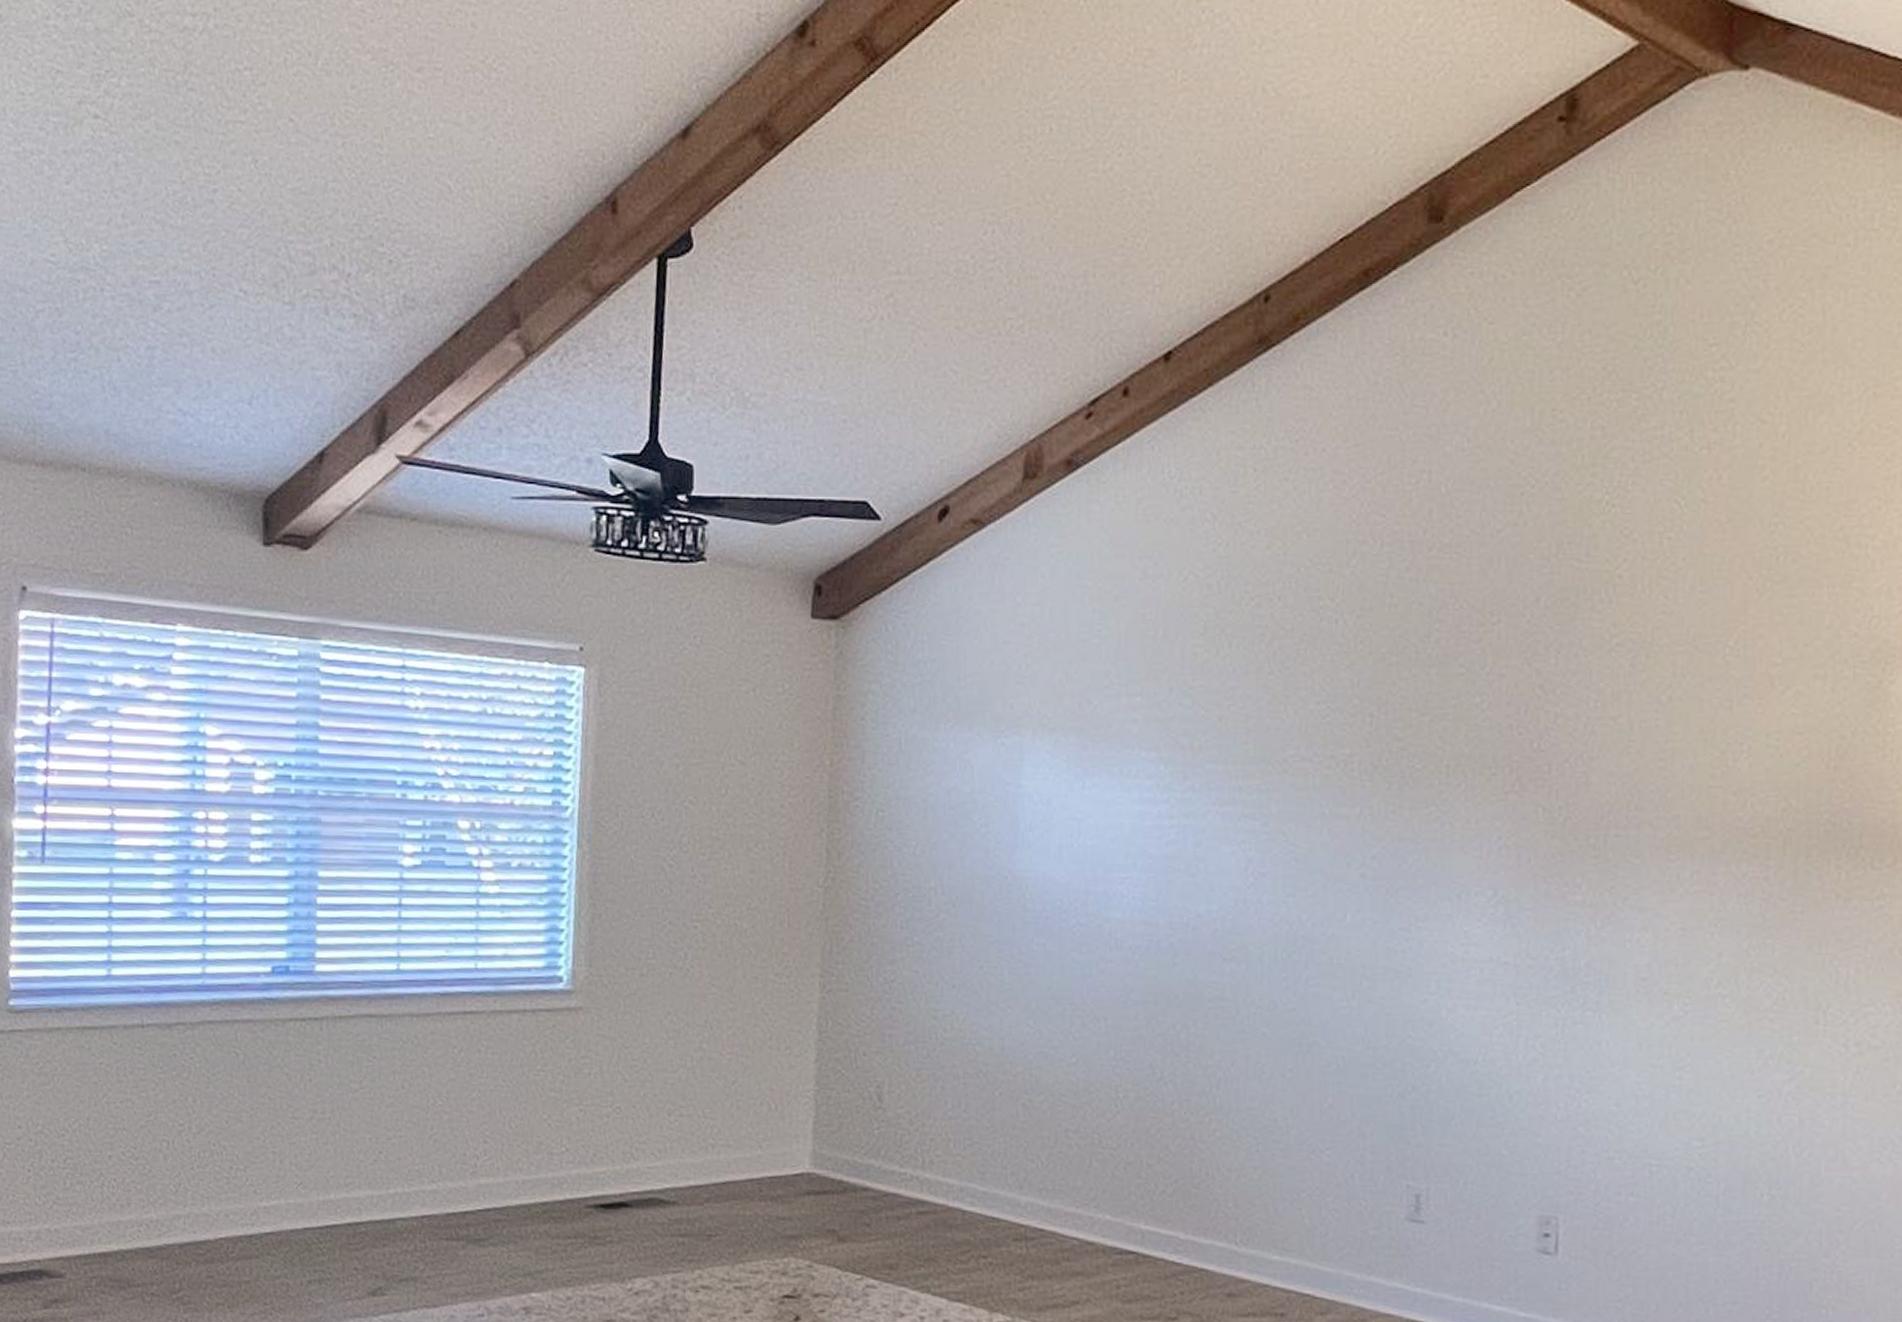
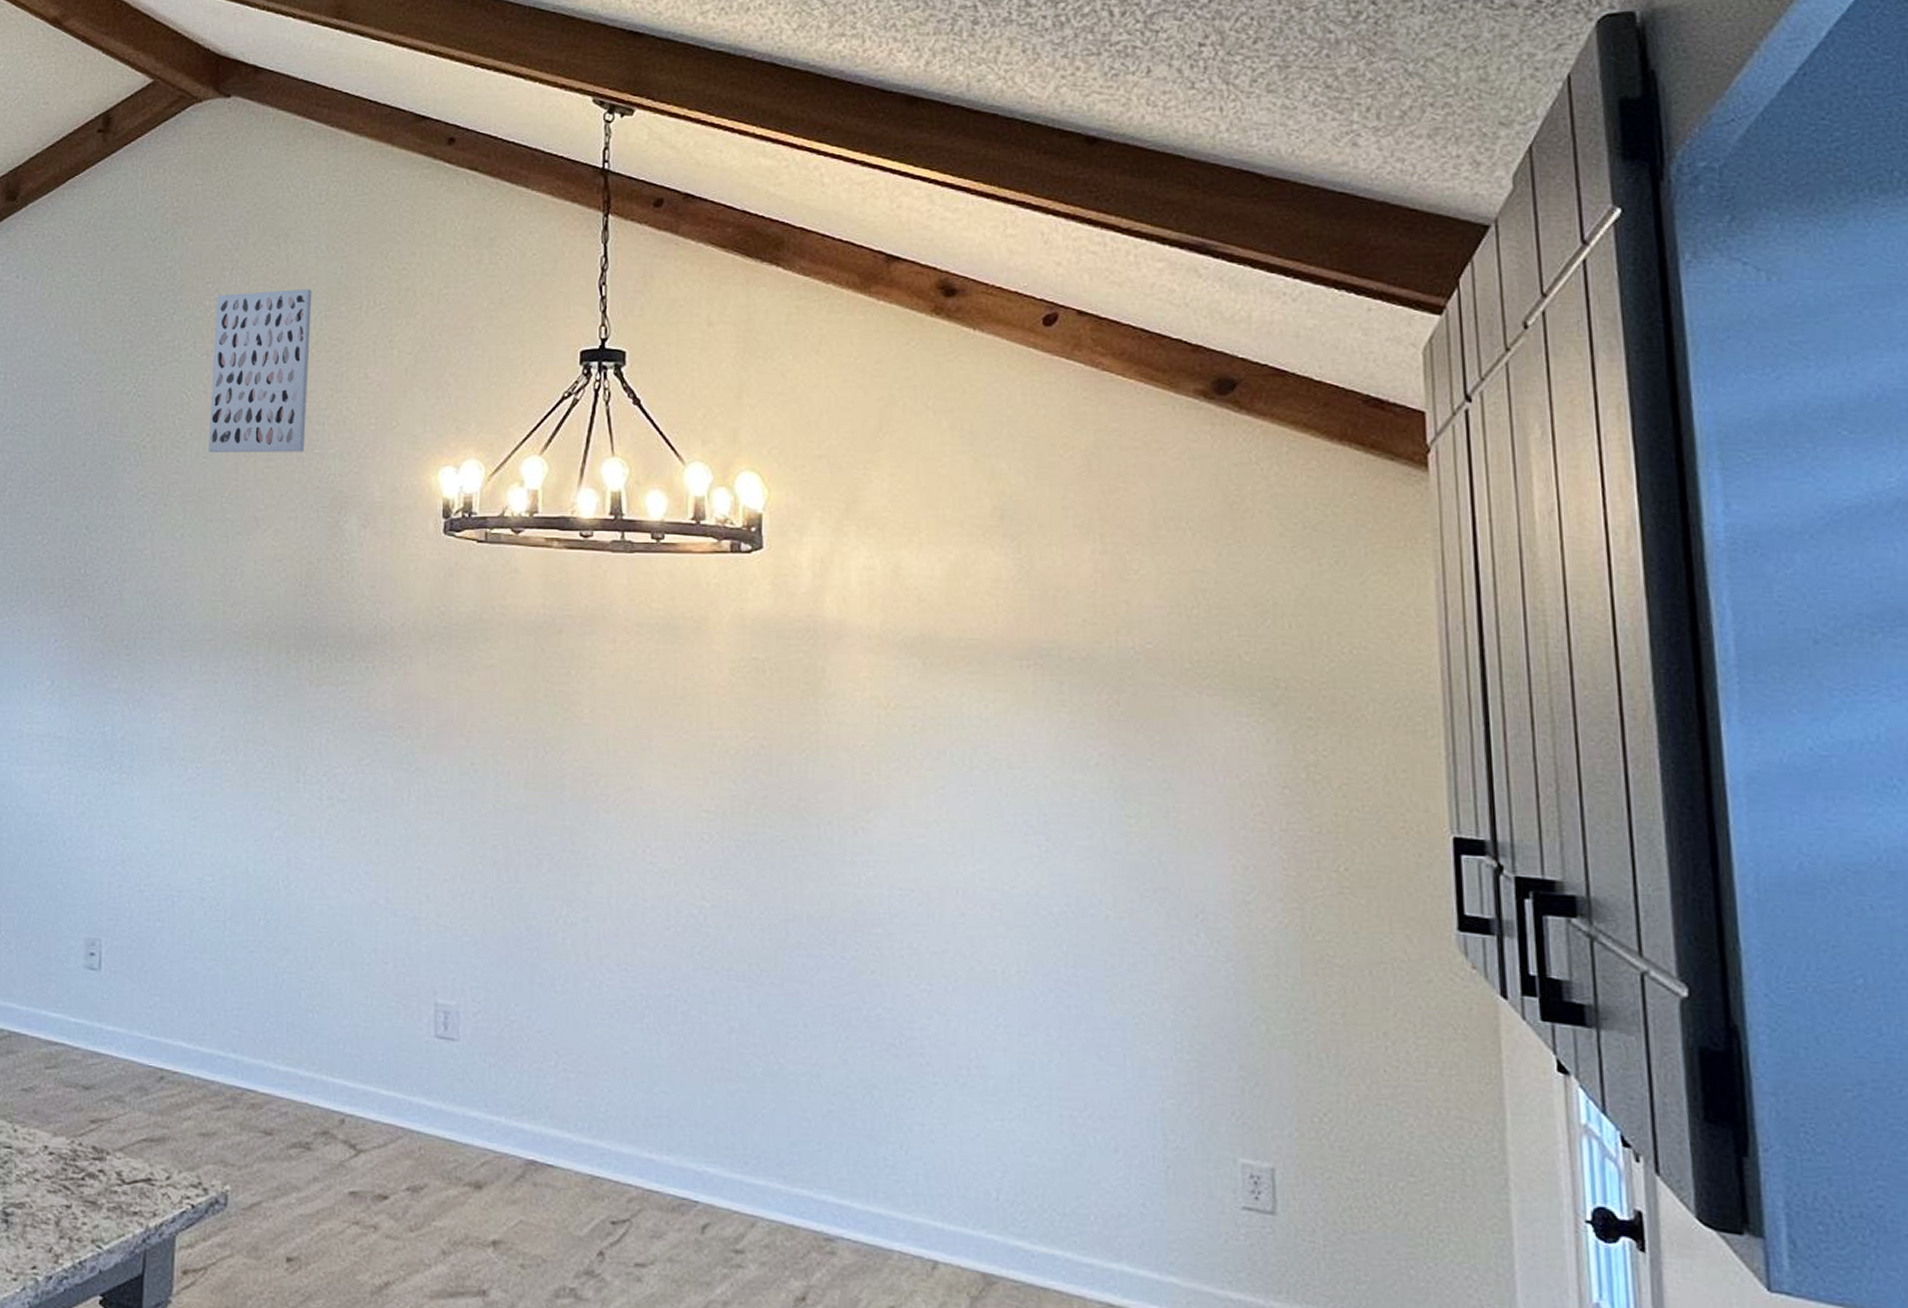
wall art: none [1708,355,1857,586] -> present [209,289,312,452]

